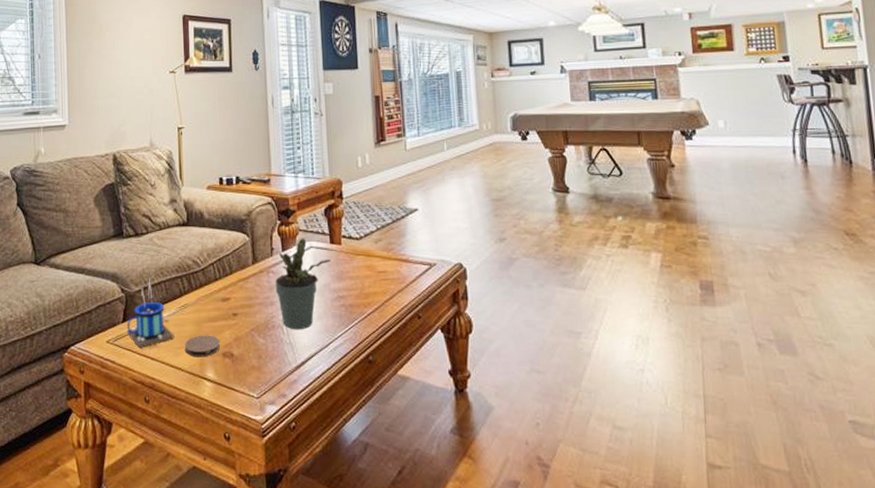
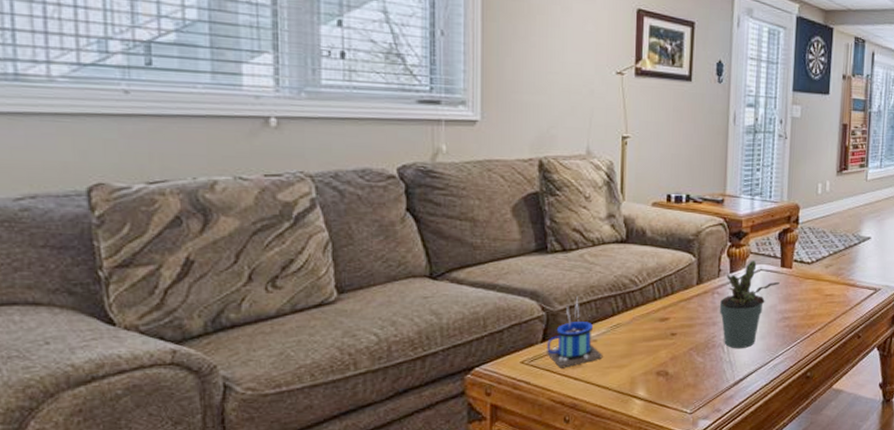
coaster: present [184,335,220,357] -> none [613,354,654,377]

